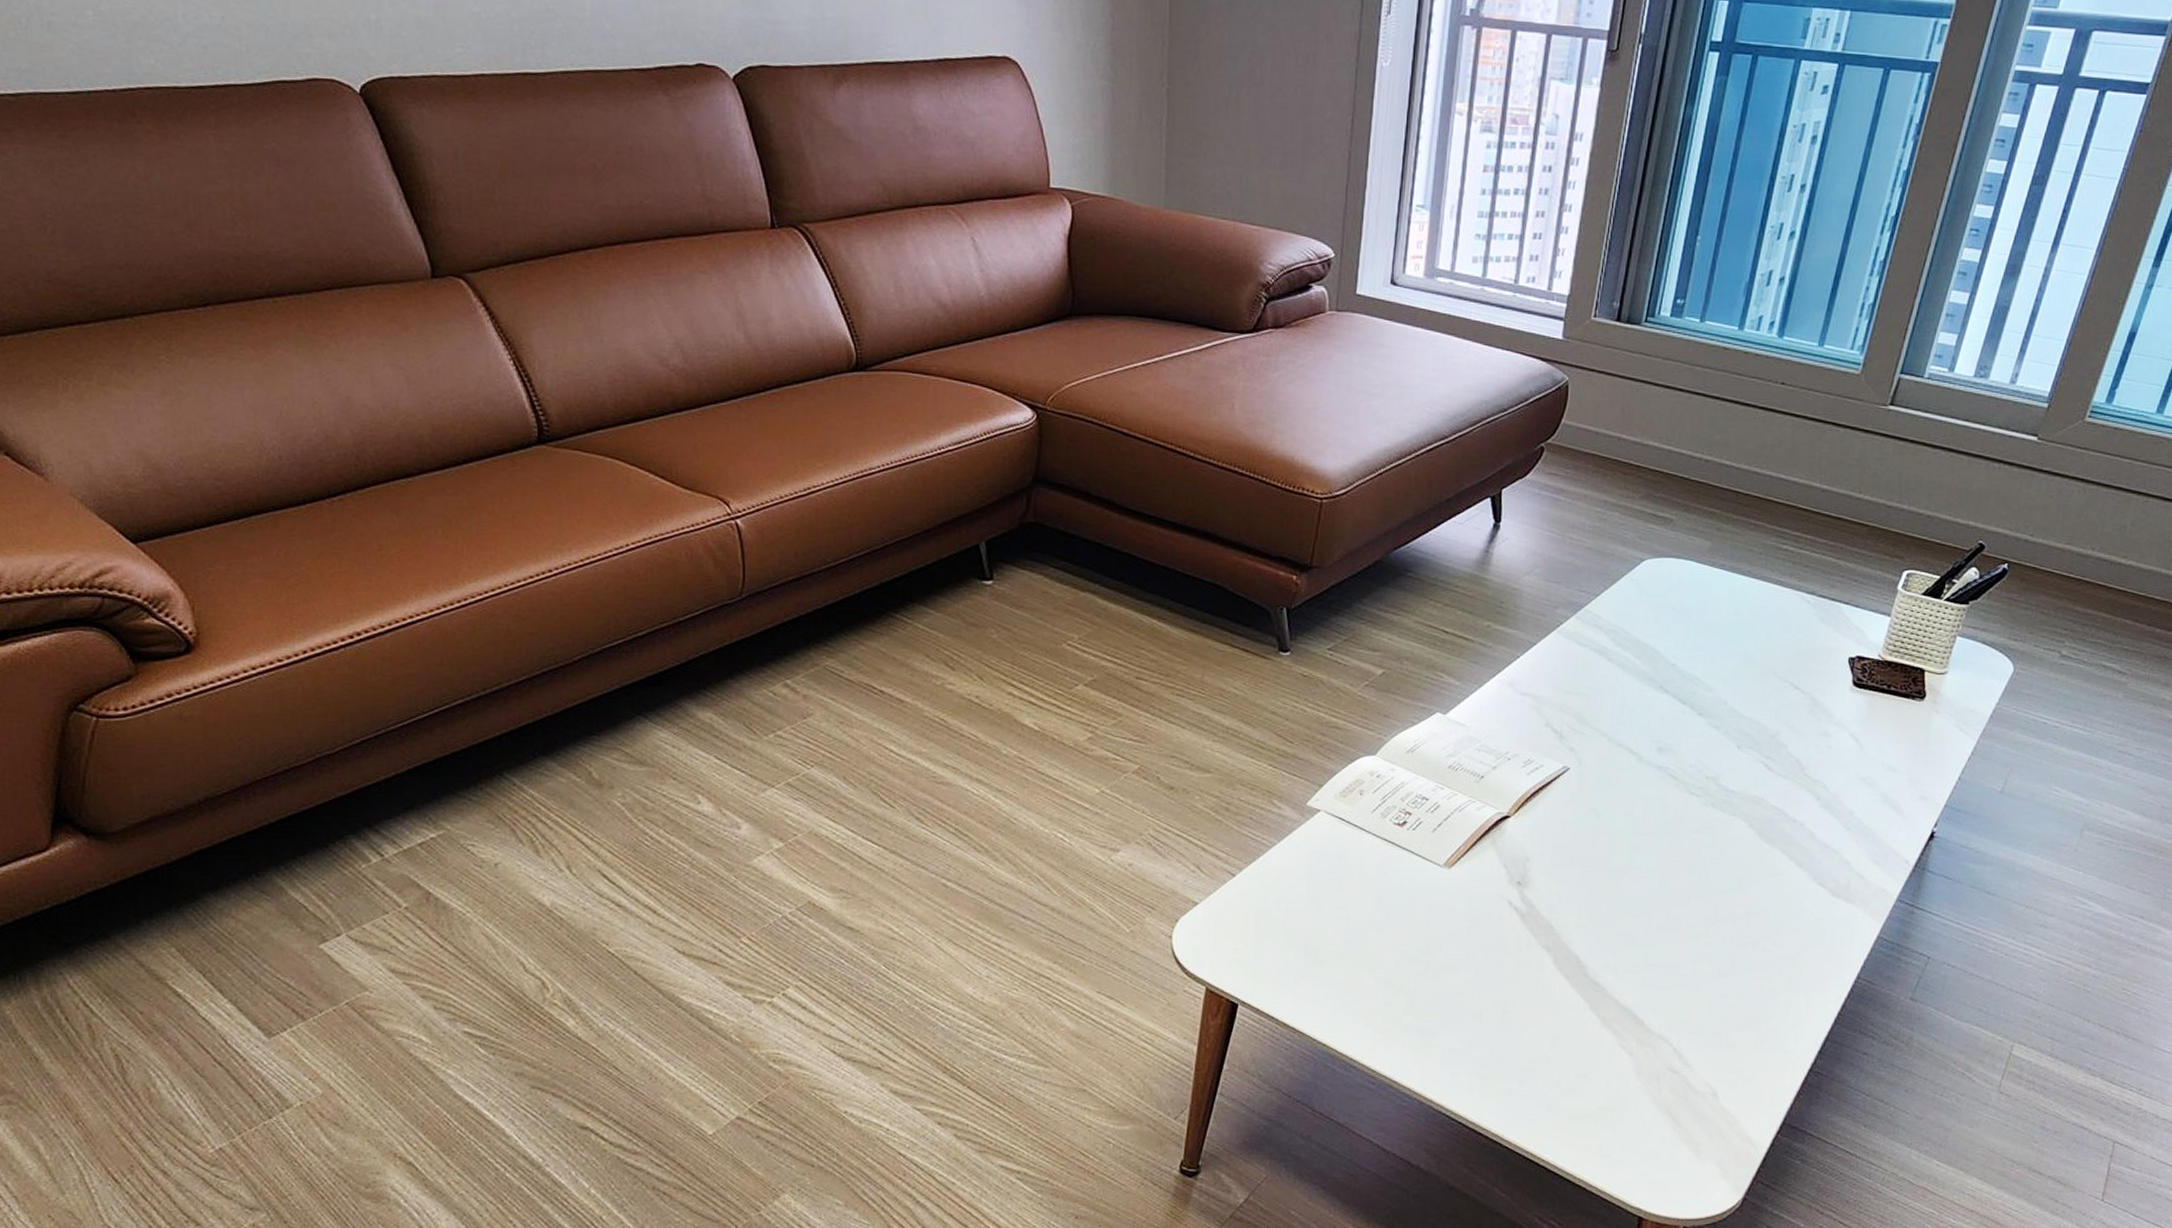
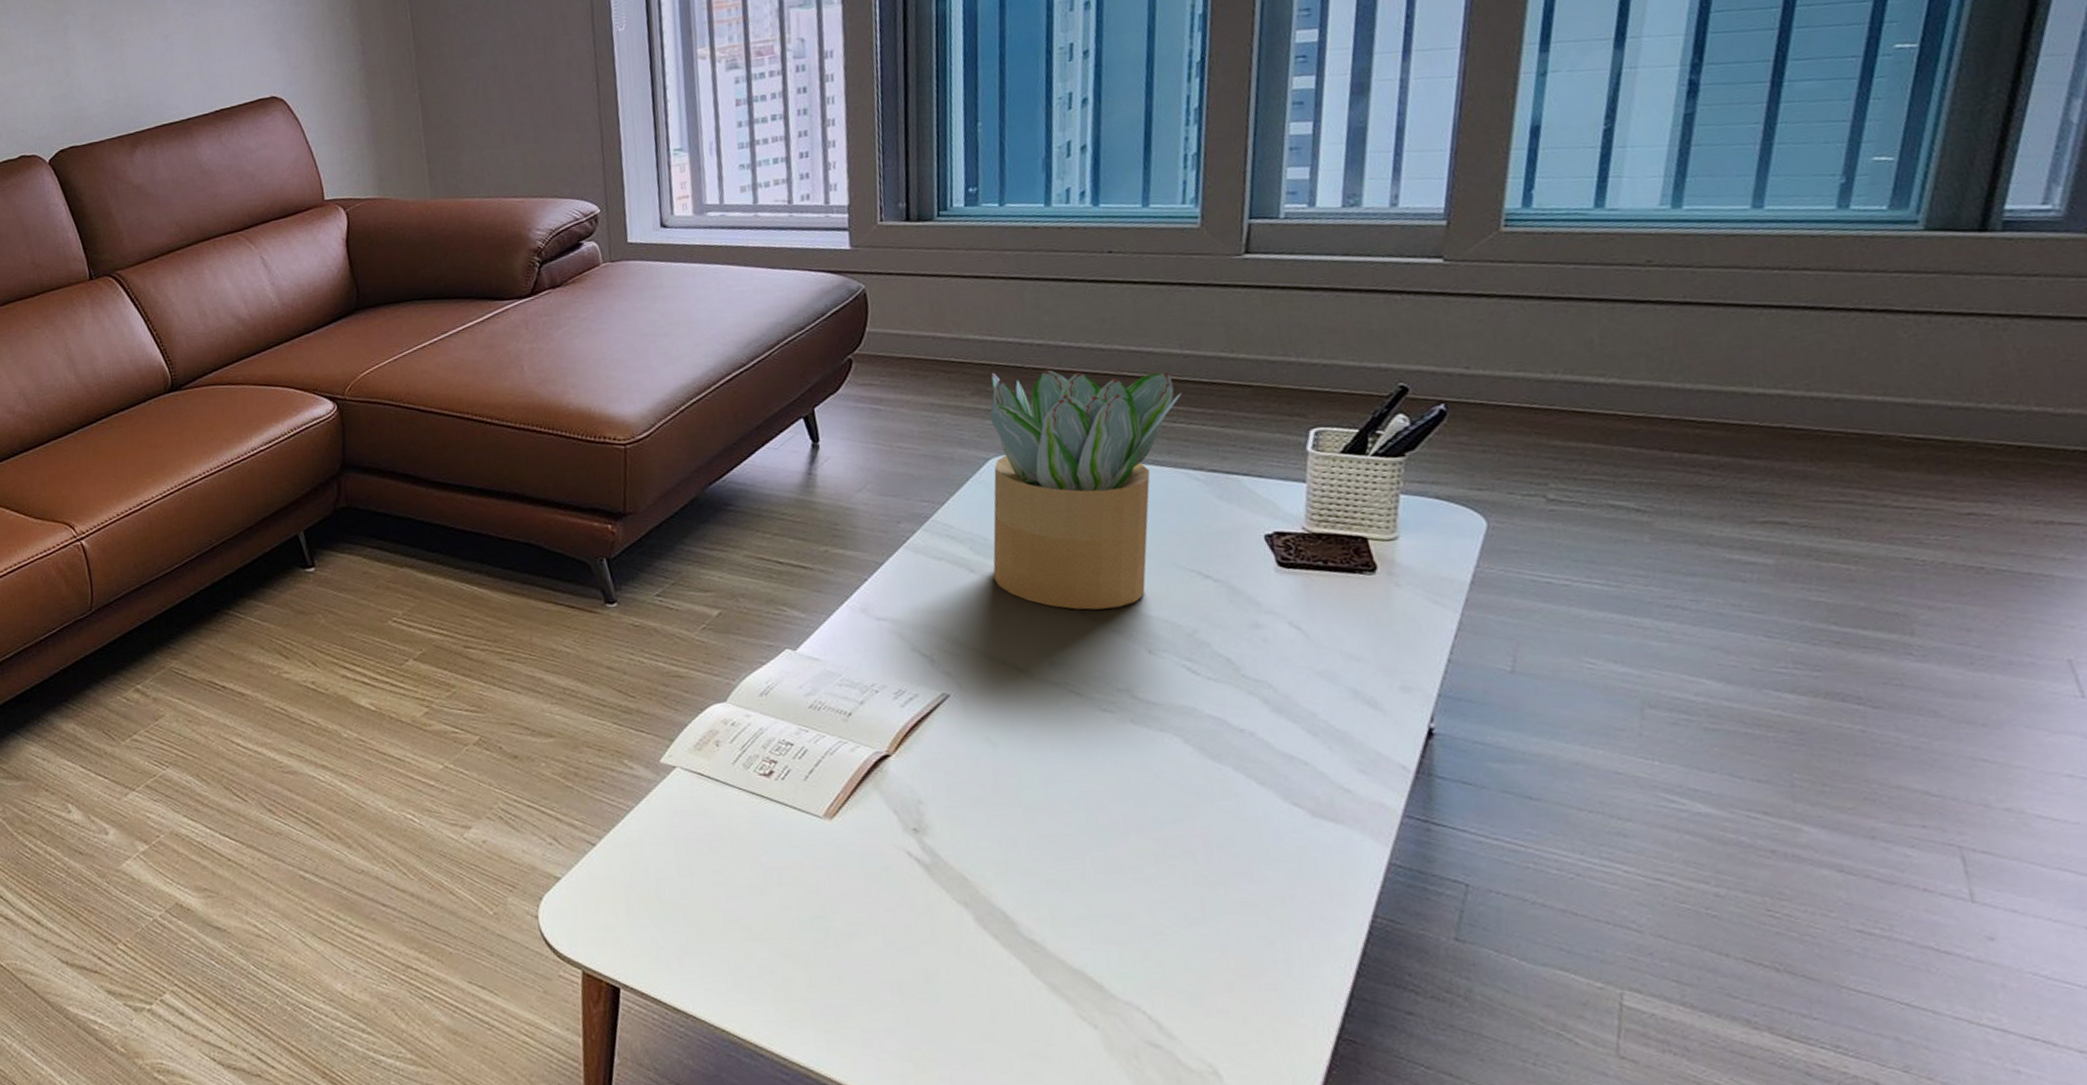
potted plant: none [1626,480,1813,707] -> present [989,369,1183,610]

